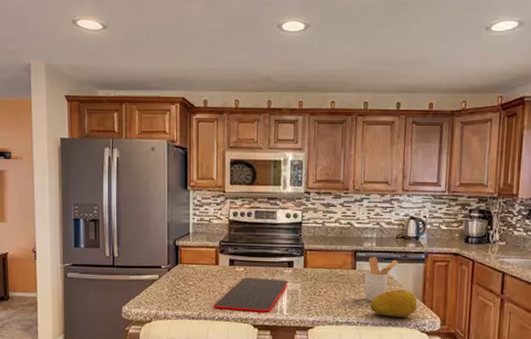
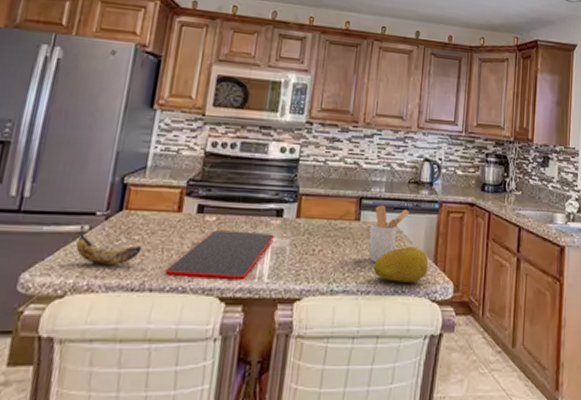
banana: none [152,275,195,302] -> present [76,225,142,266]

